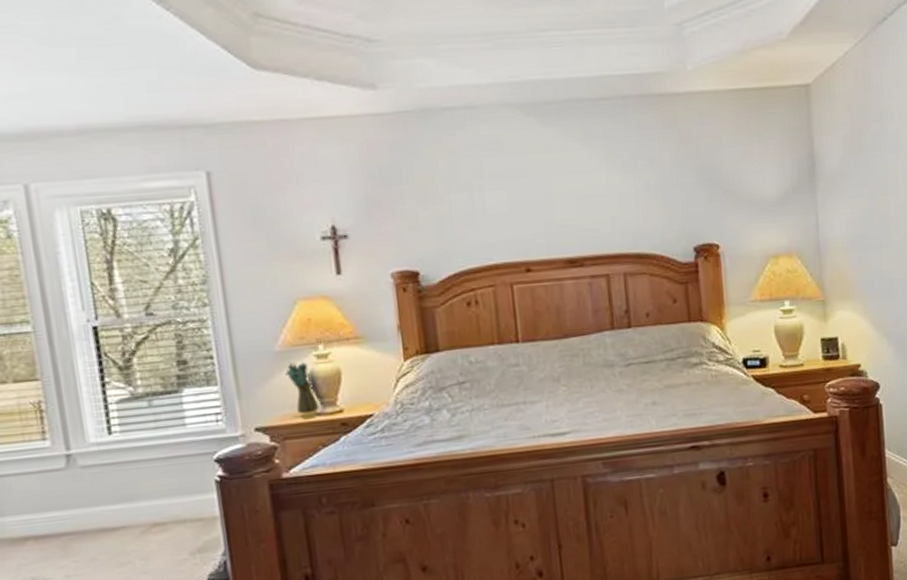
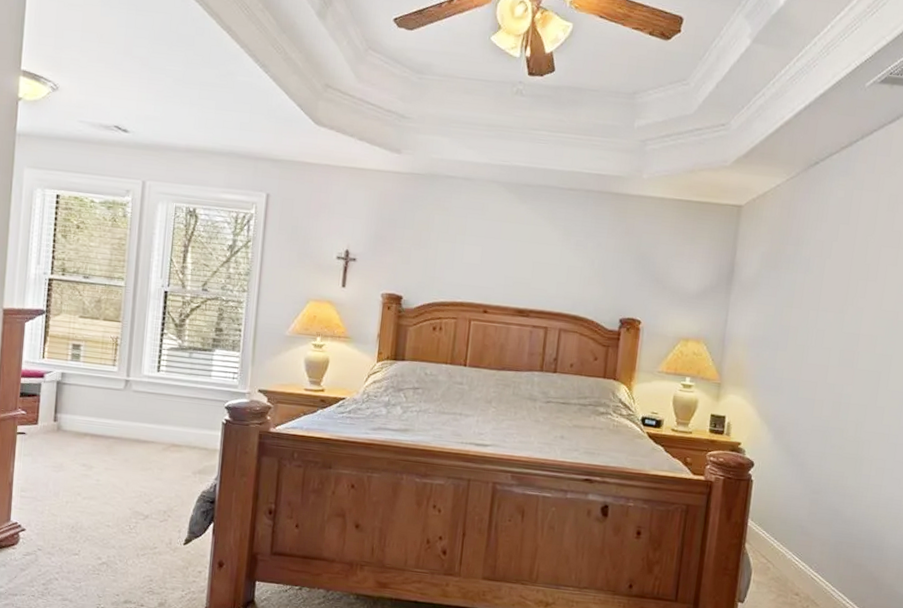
vase: present [285,361,320,421] -> none [289,345,308,393]

